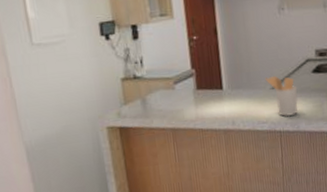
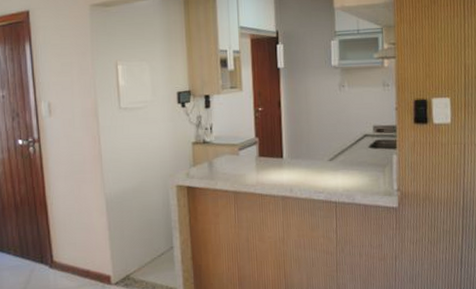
utensil holder: present [265,75,298,117] -> none [323,148,355,189]

